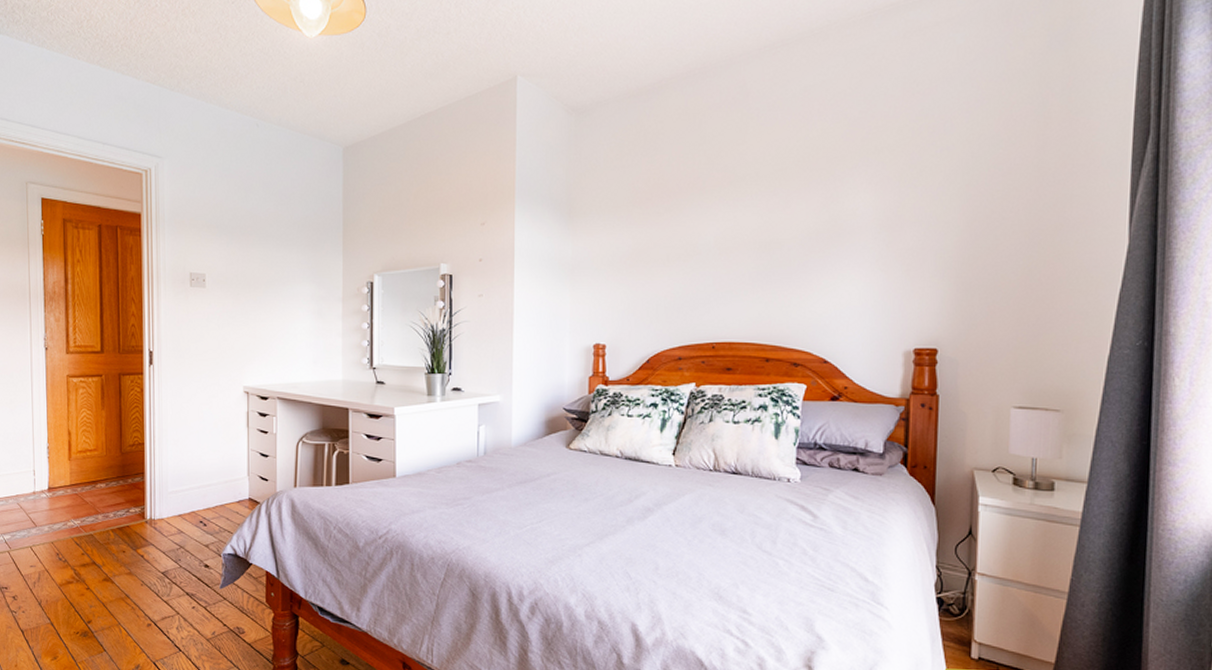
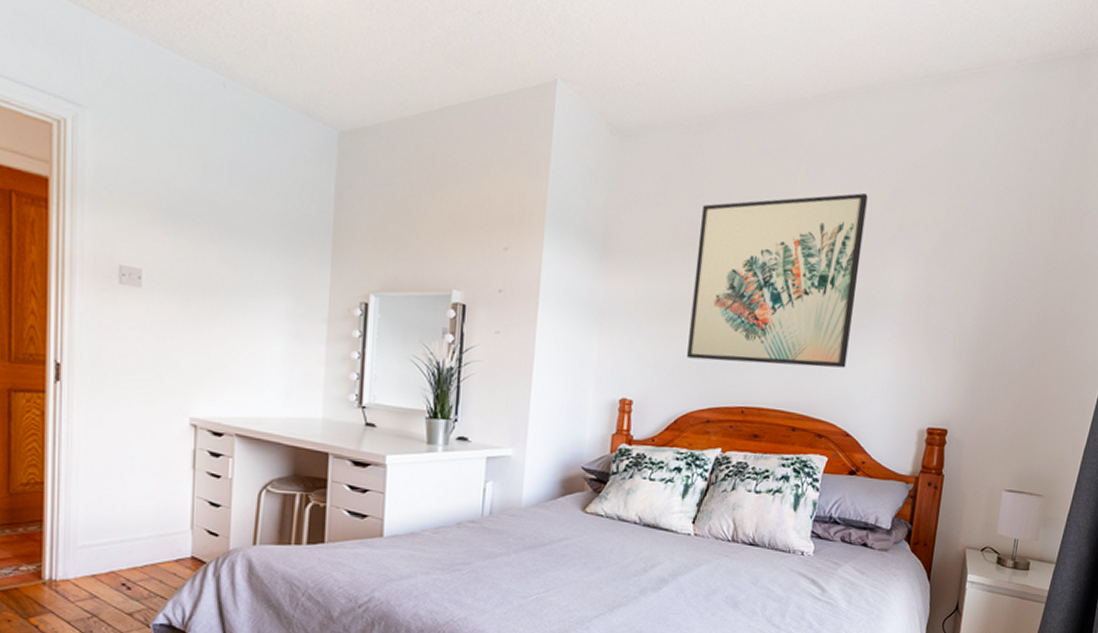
wall art: none [654,130,823,302] -> present [687,193,868,368]

